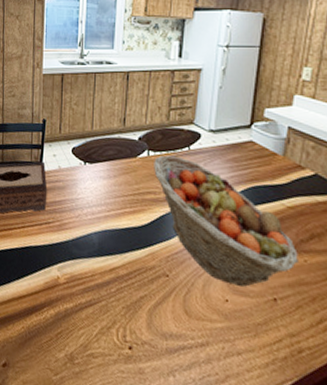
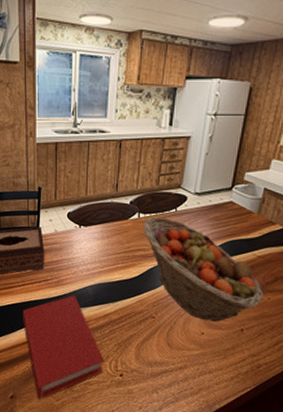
book: none [21,242,110,372] -> present [23,295,104,400]

